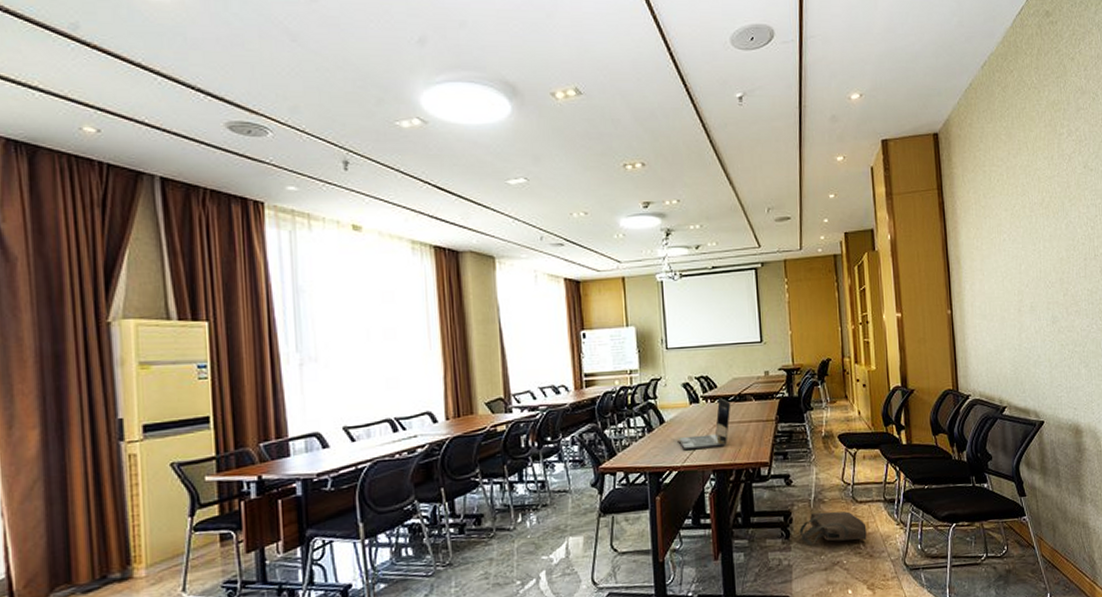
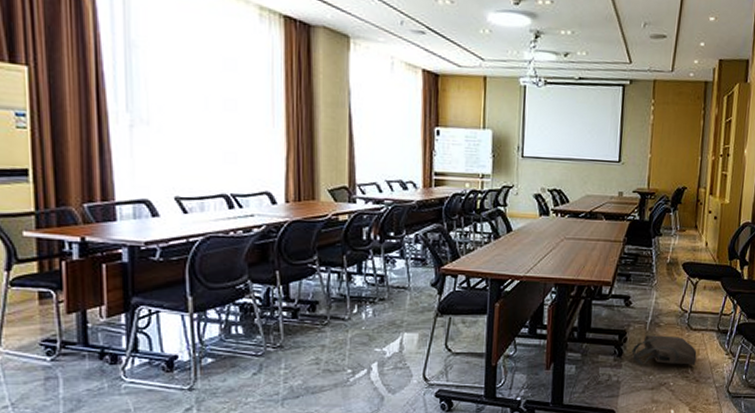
laptop: present [677,398,731,451] -> none [523,213,581,262]

